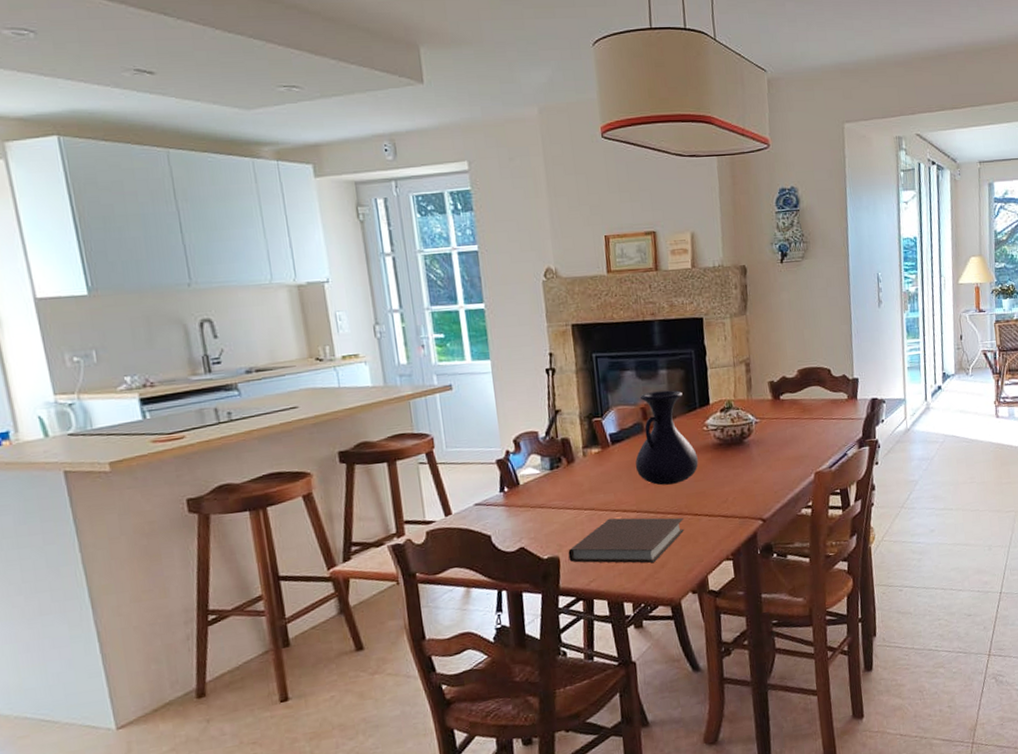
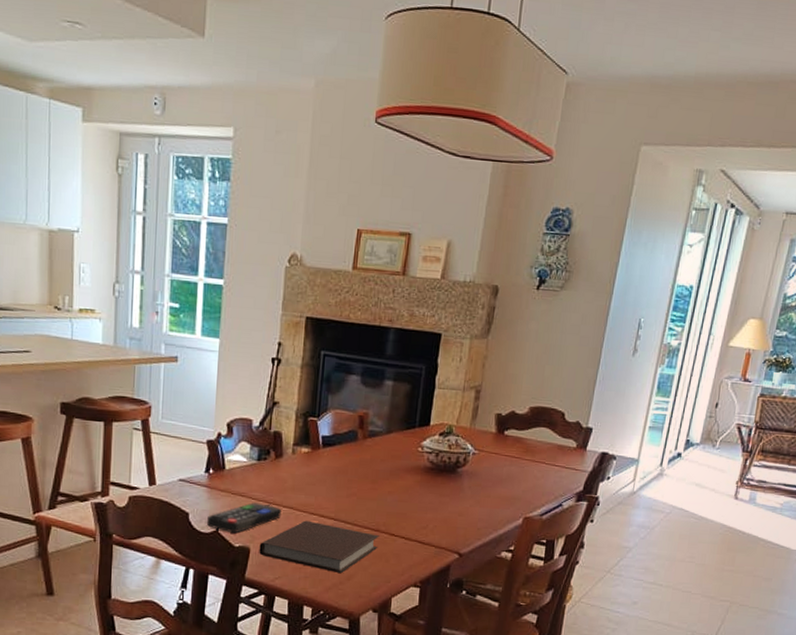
remote control: none [511,511,584,546] -> present [207,502,281,534]
vase: present [635,390,698,485] -> none [341,401,406,500]

